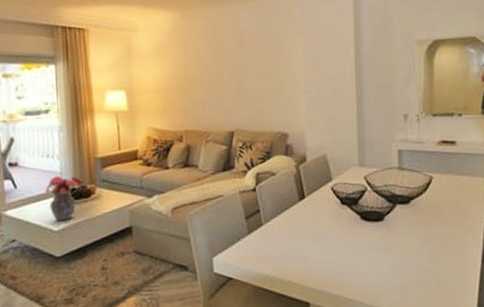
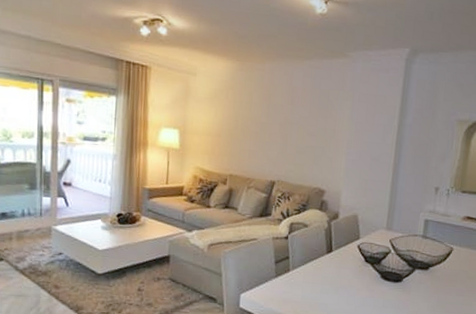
flower arrangement: present [45,176,85,221] -> none [94,200,131,243]

